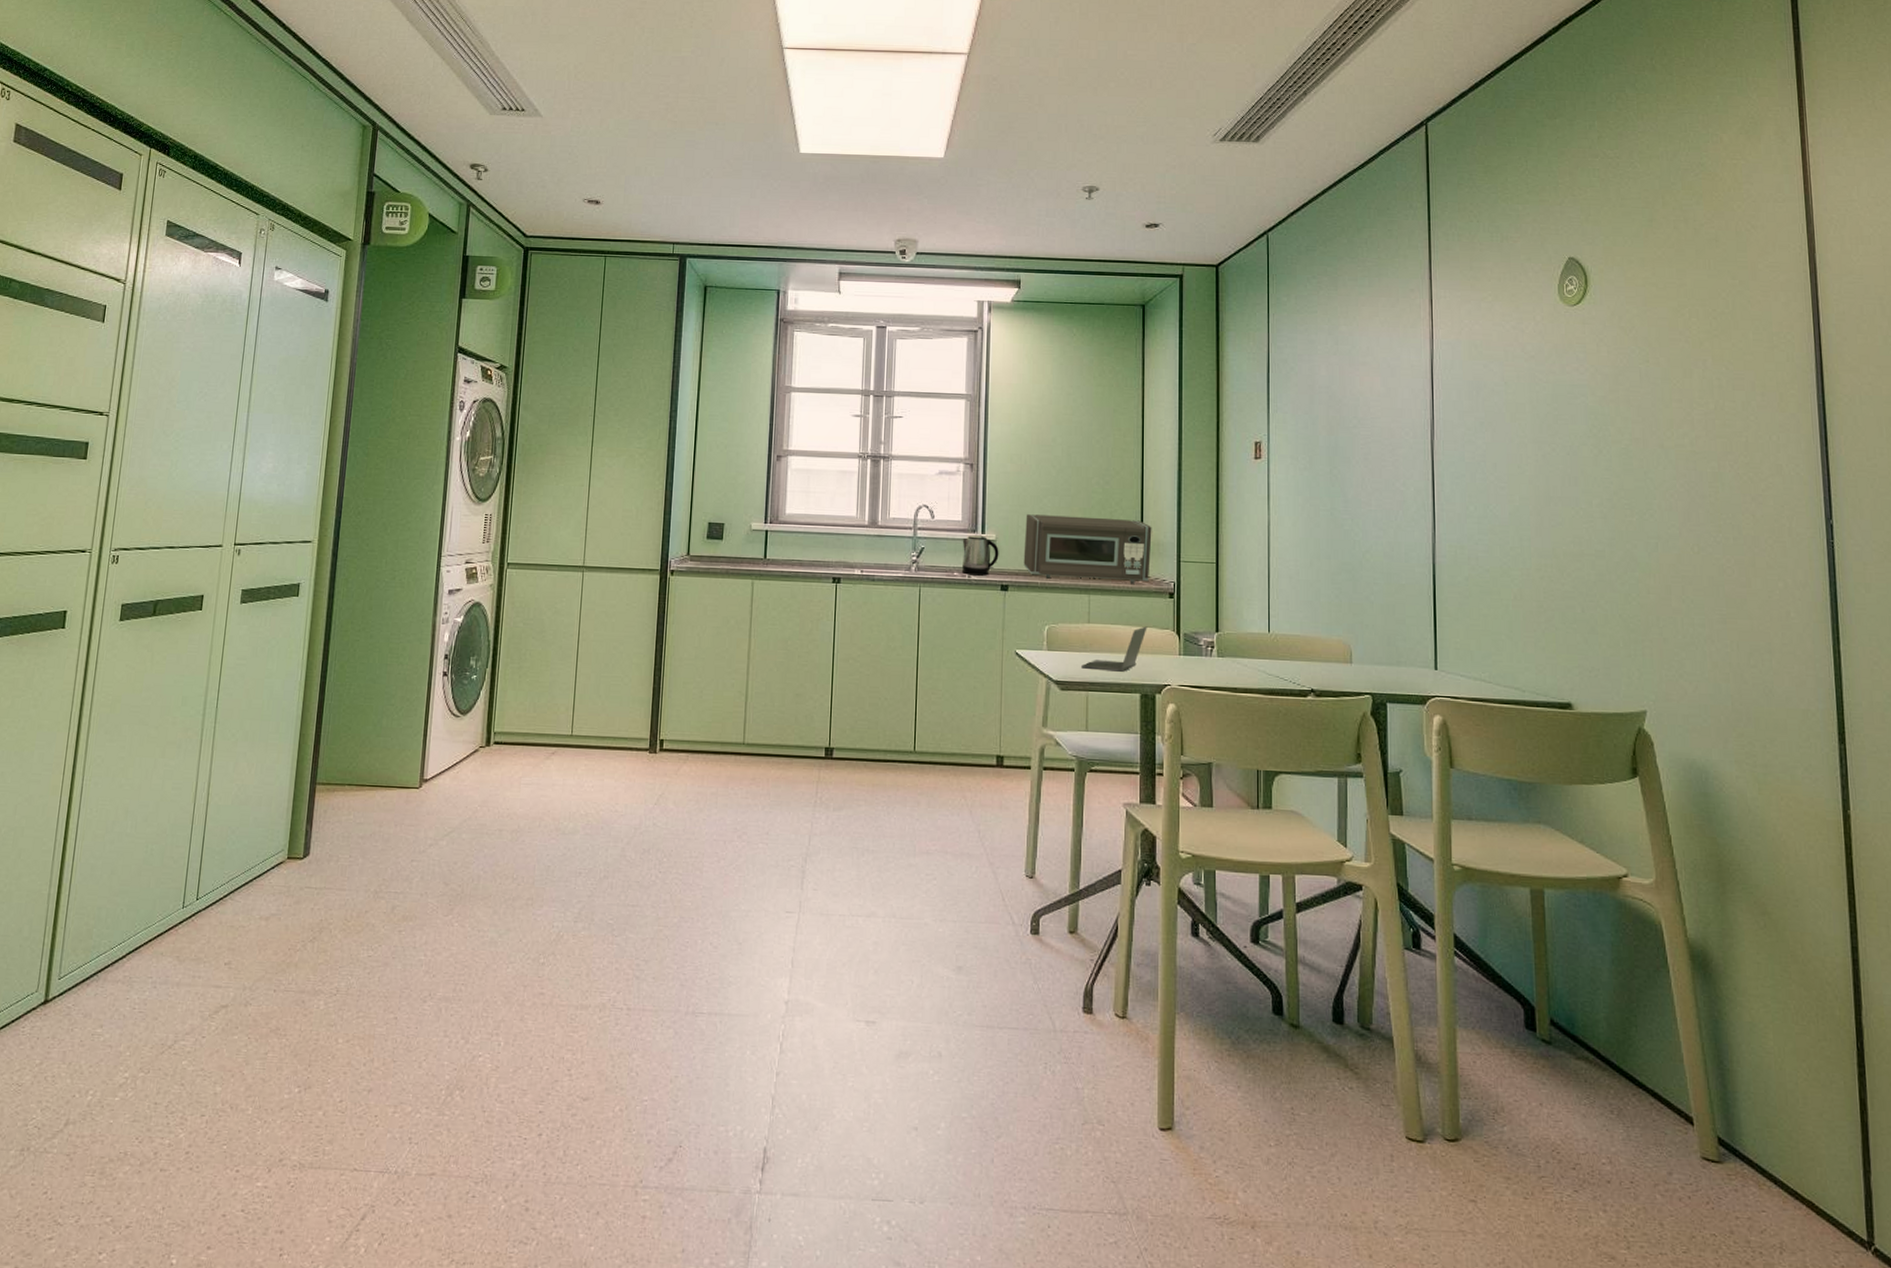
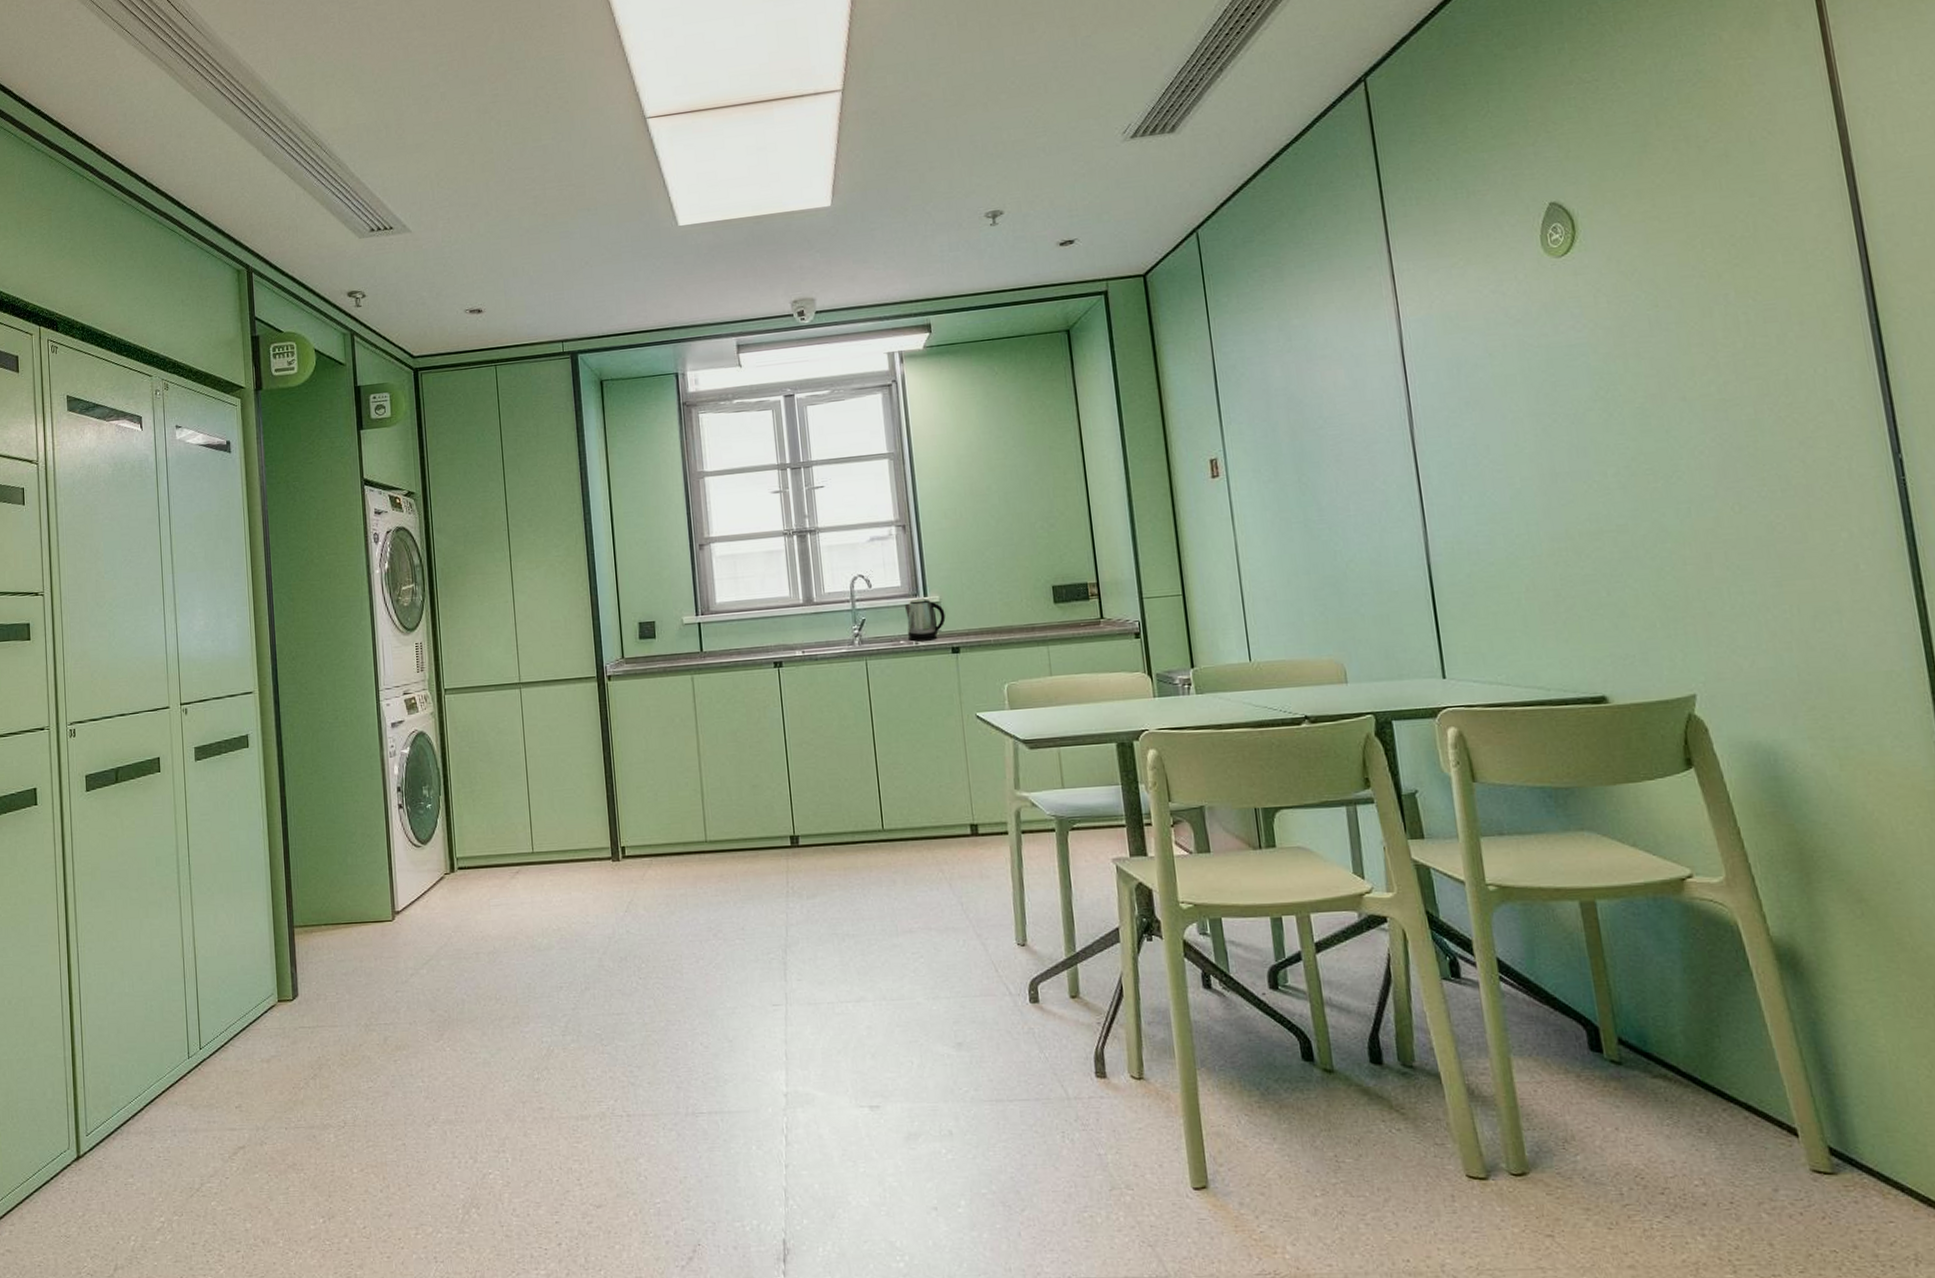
microwave: present [1023,514,1152,584] -> none [968,560,1111,635]
laptop computer: present [1081,626,1147,672] -> none [1049,671,1116,725]

